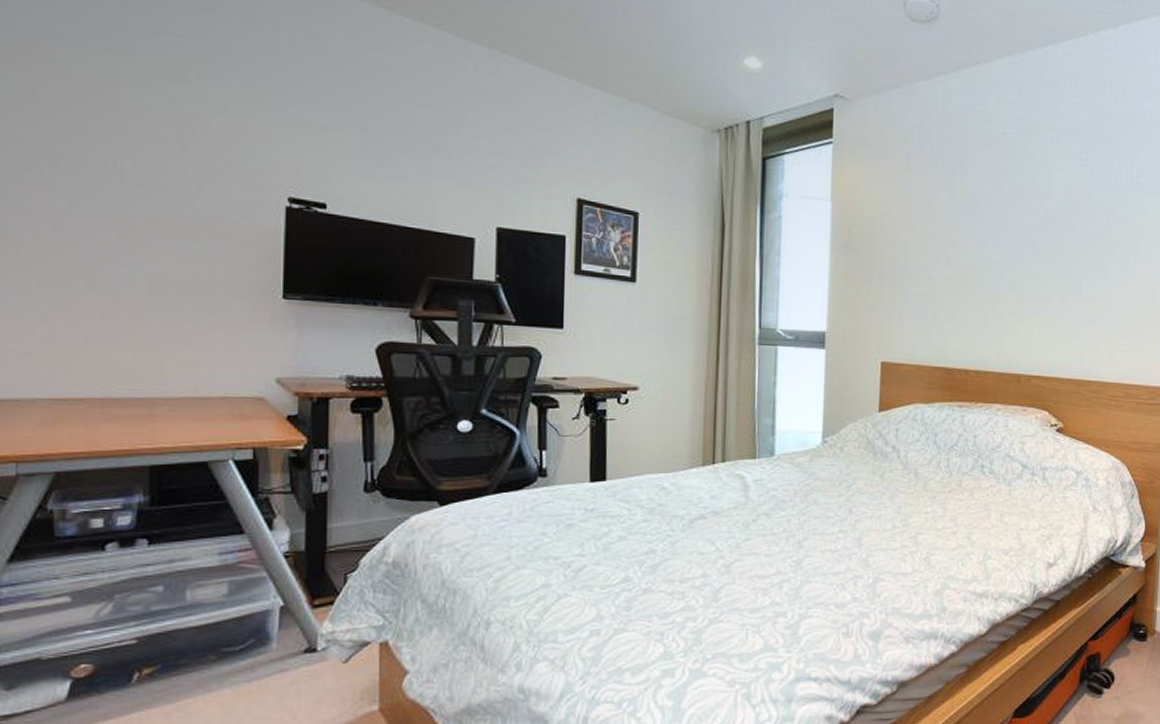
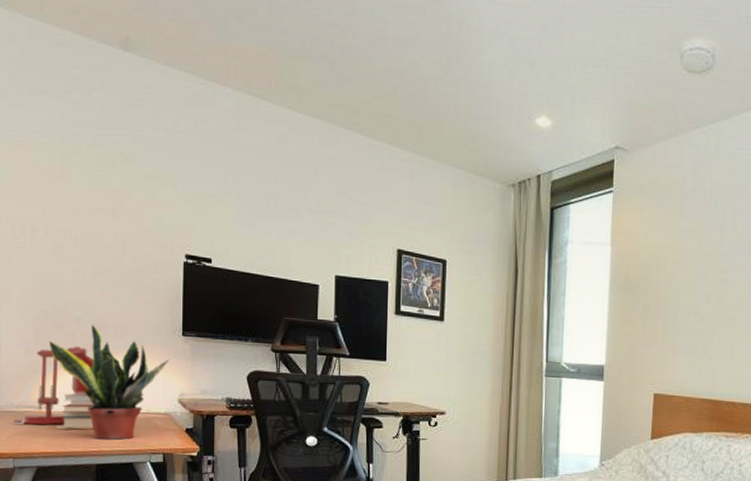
desk lamp: none [11,313,148,418] -> present [10,347,93,425]
potted plant: none [79,284,266,434] -> present [50,325,171,440]
books: none [86,371,147,422] -> present [55,391,94,430]

